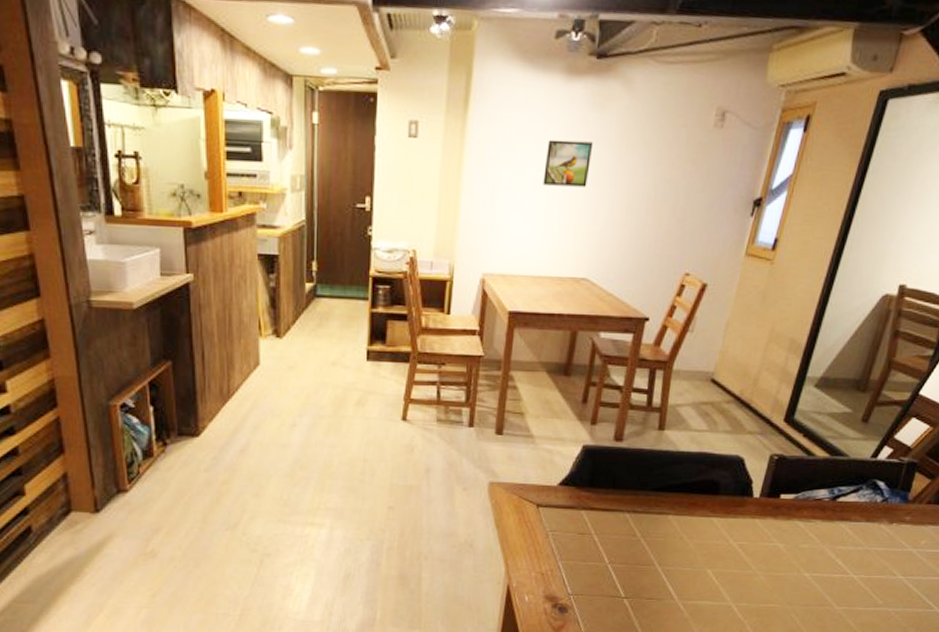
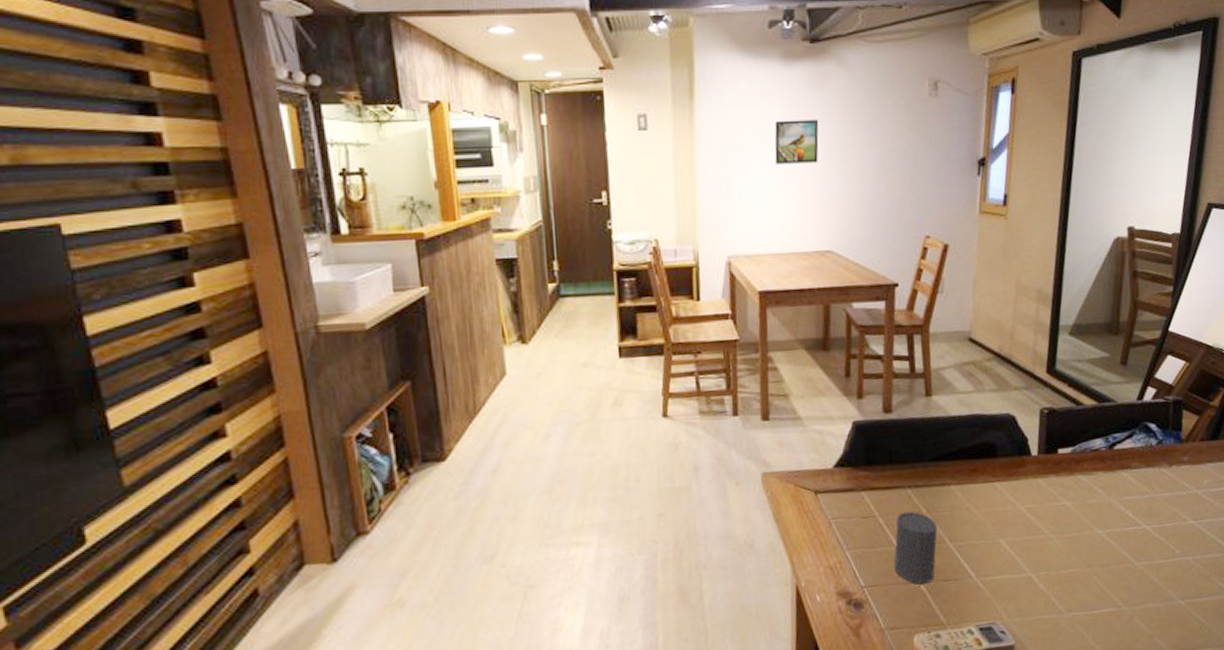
cup: none [601,533,649,599] -> present [893,511,938,584]

